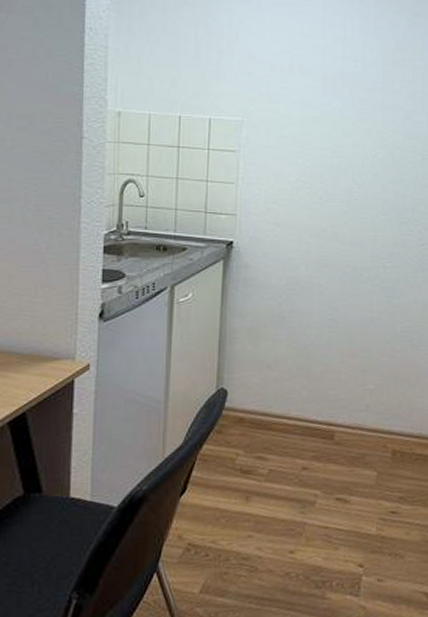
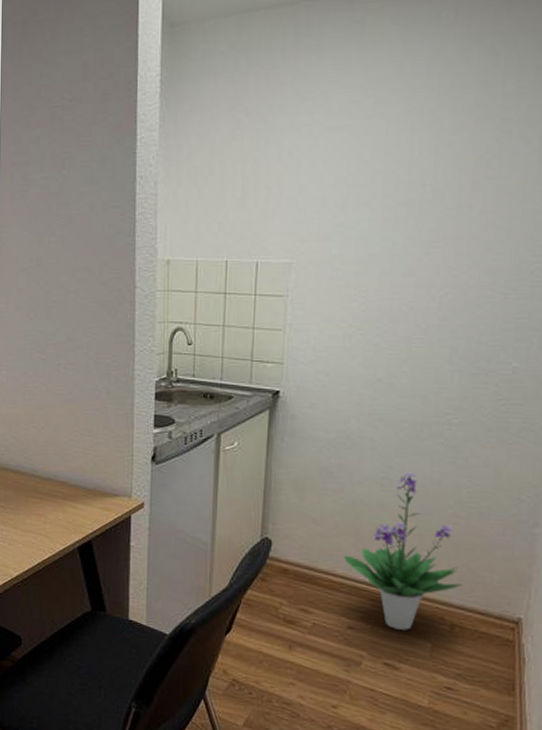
potted plant: none [296,312,400,463] -> present [343,471,461,630]

